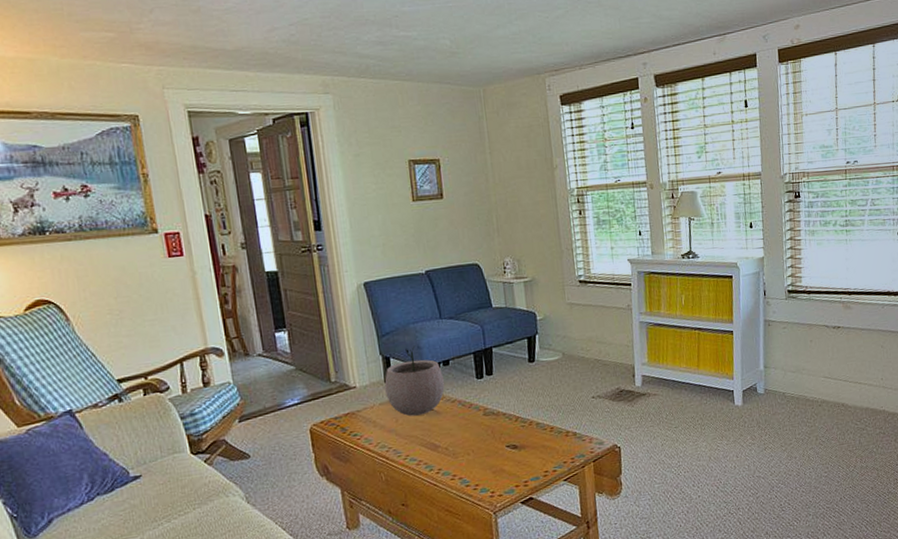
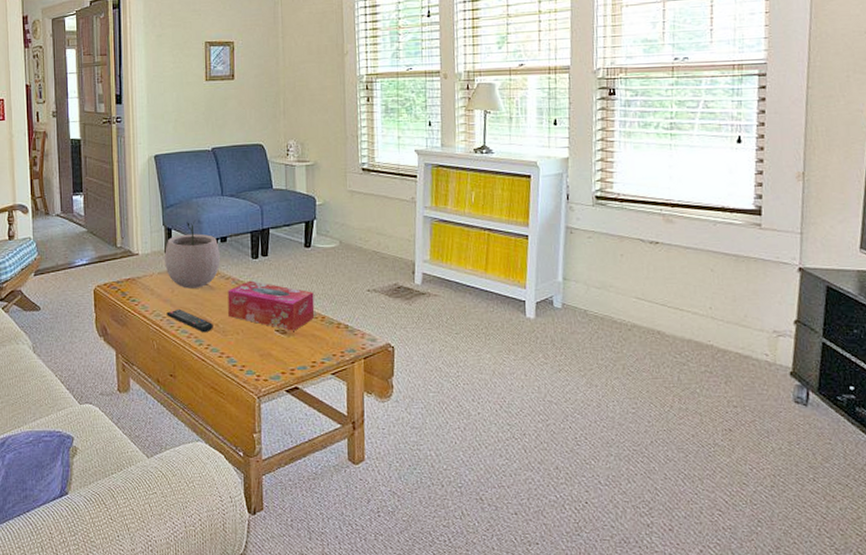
remote control: none [392,437,443,458] -> present [166,308,213,333]
tissue box: none [454,400,544,445] -> present [227,280,315,331]

